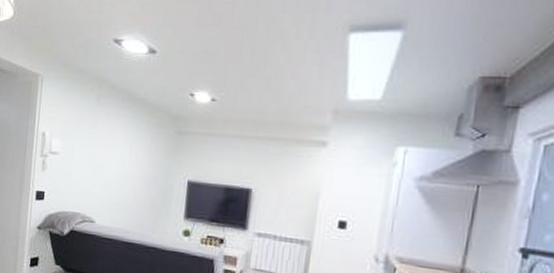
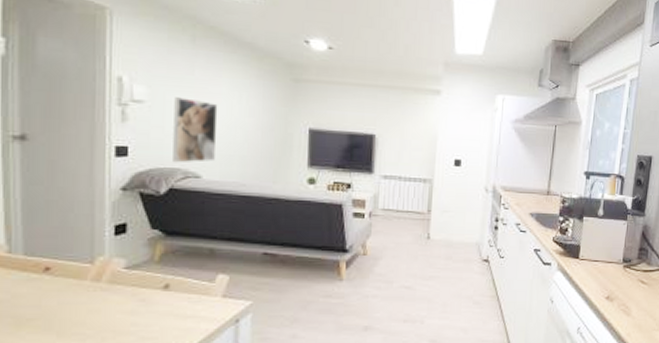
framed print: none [75,149,113,208] -> present [173,97,218,163]

